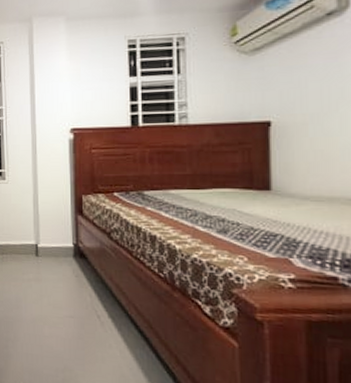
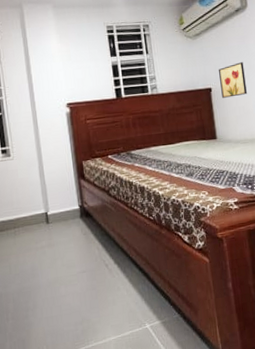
wall art: none [286,87,332,136] -> present [219,62,247,98]

